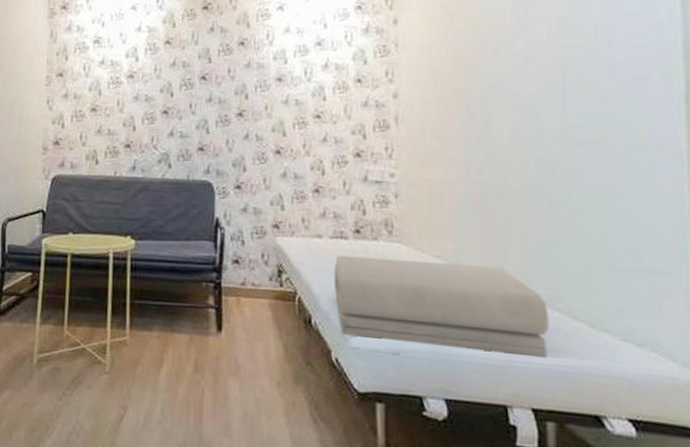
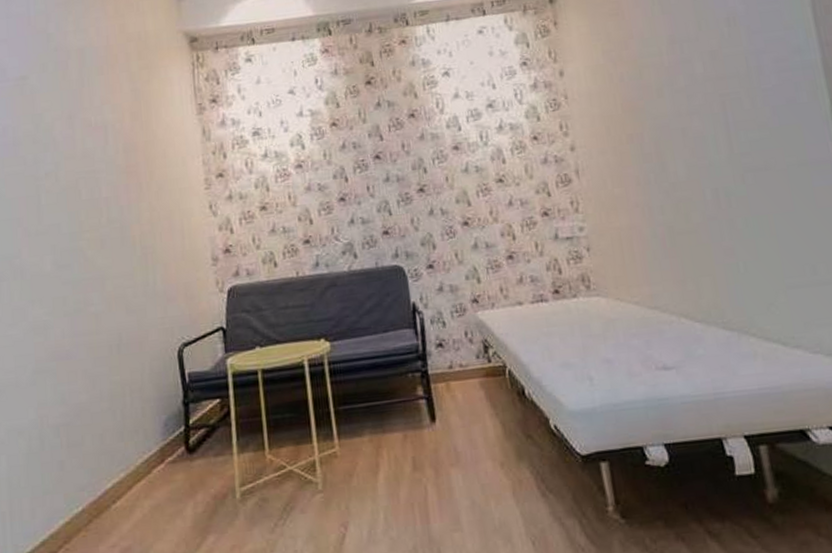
towel: present [334,255,549,358] -> none [539,303,750,400]

